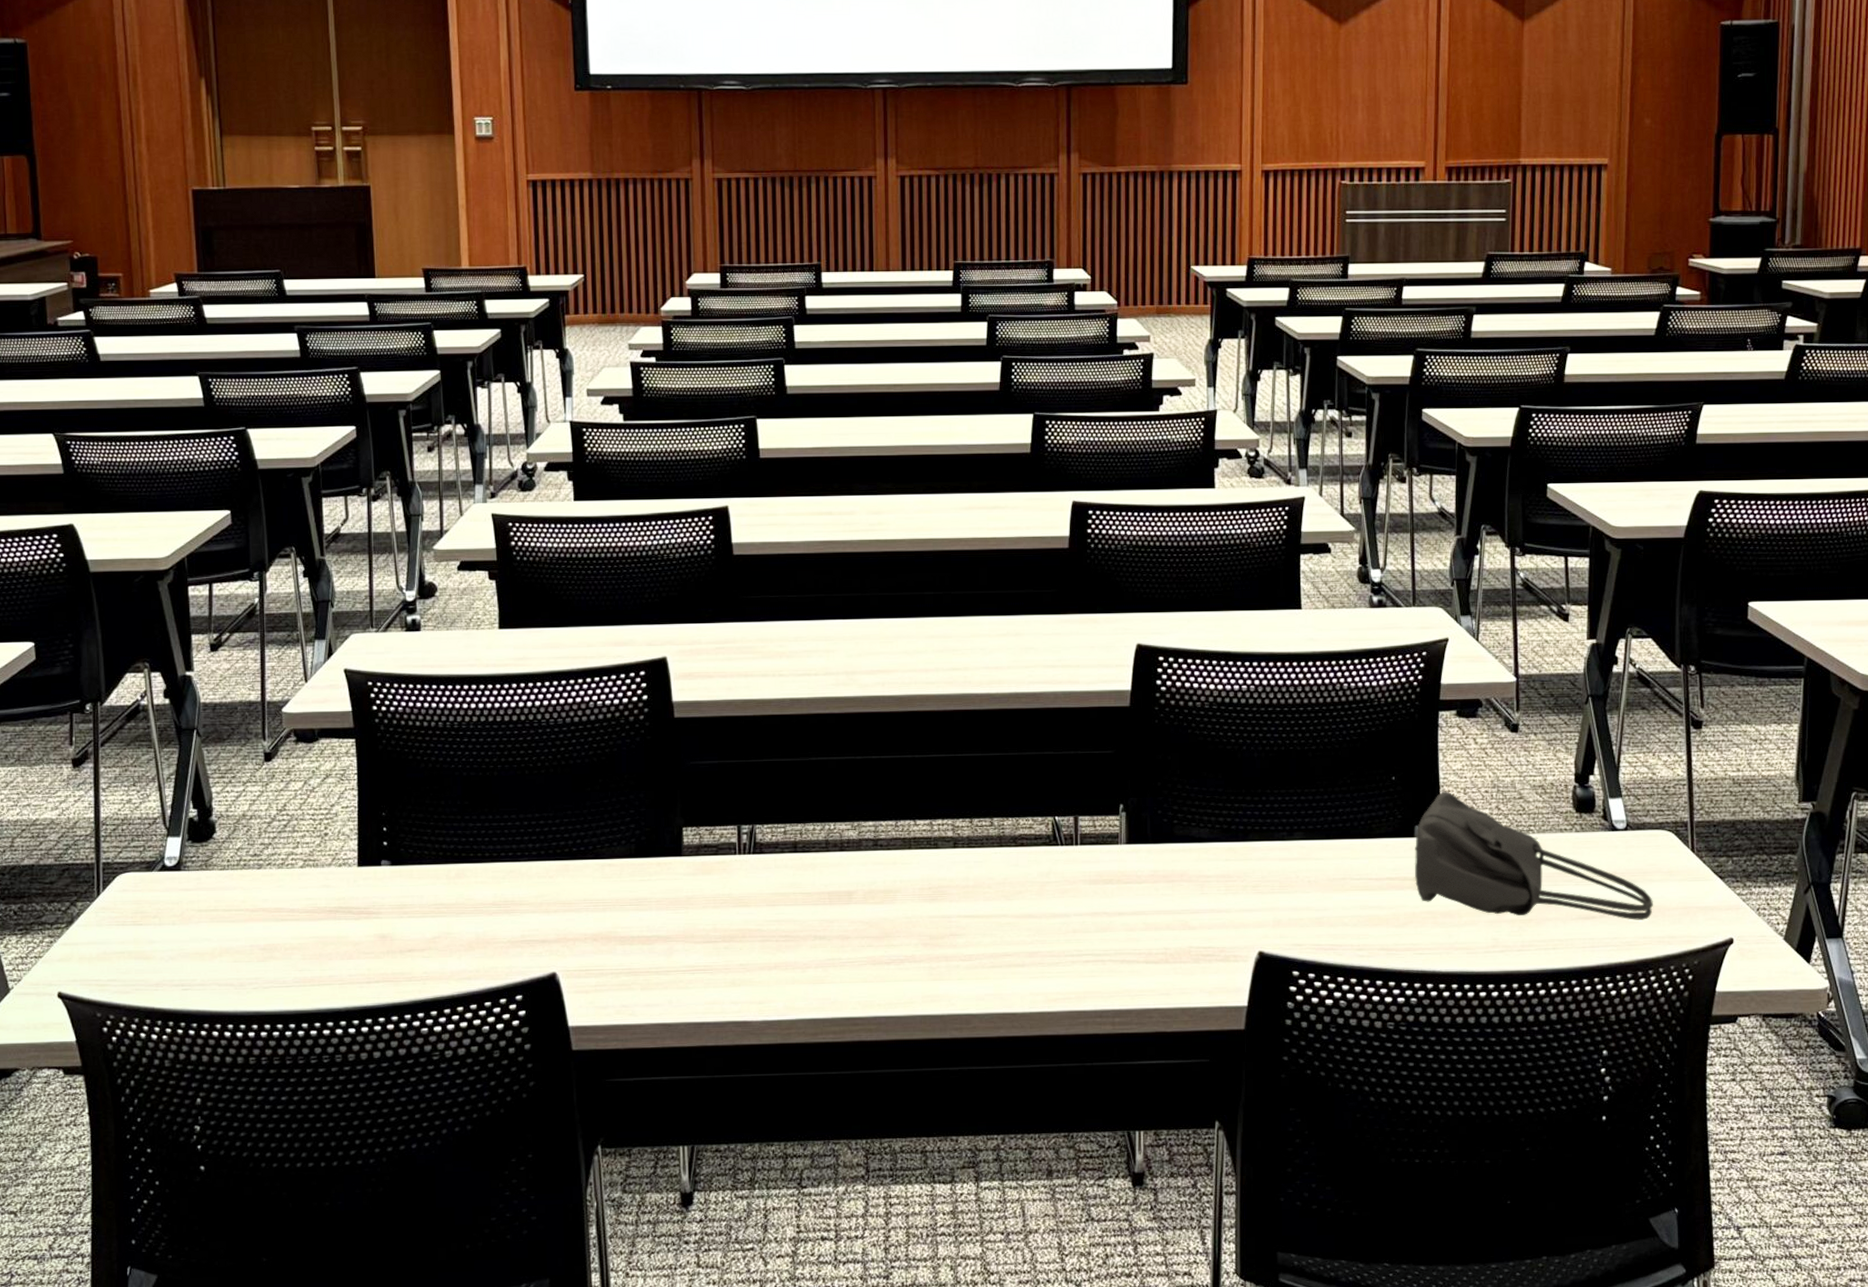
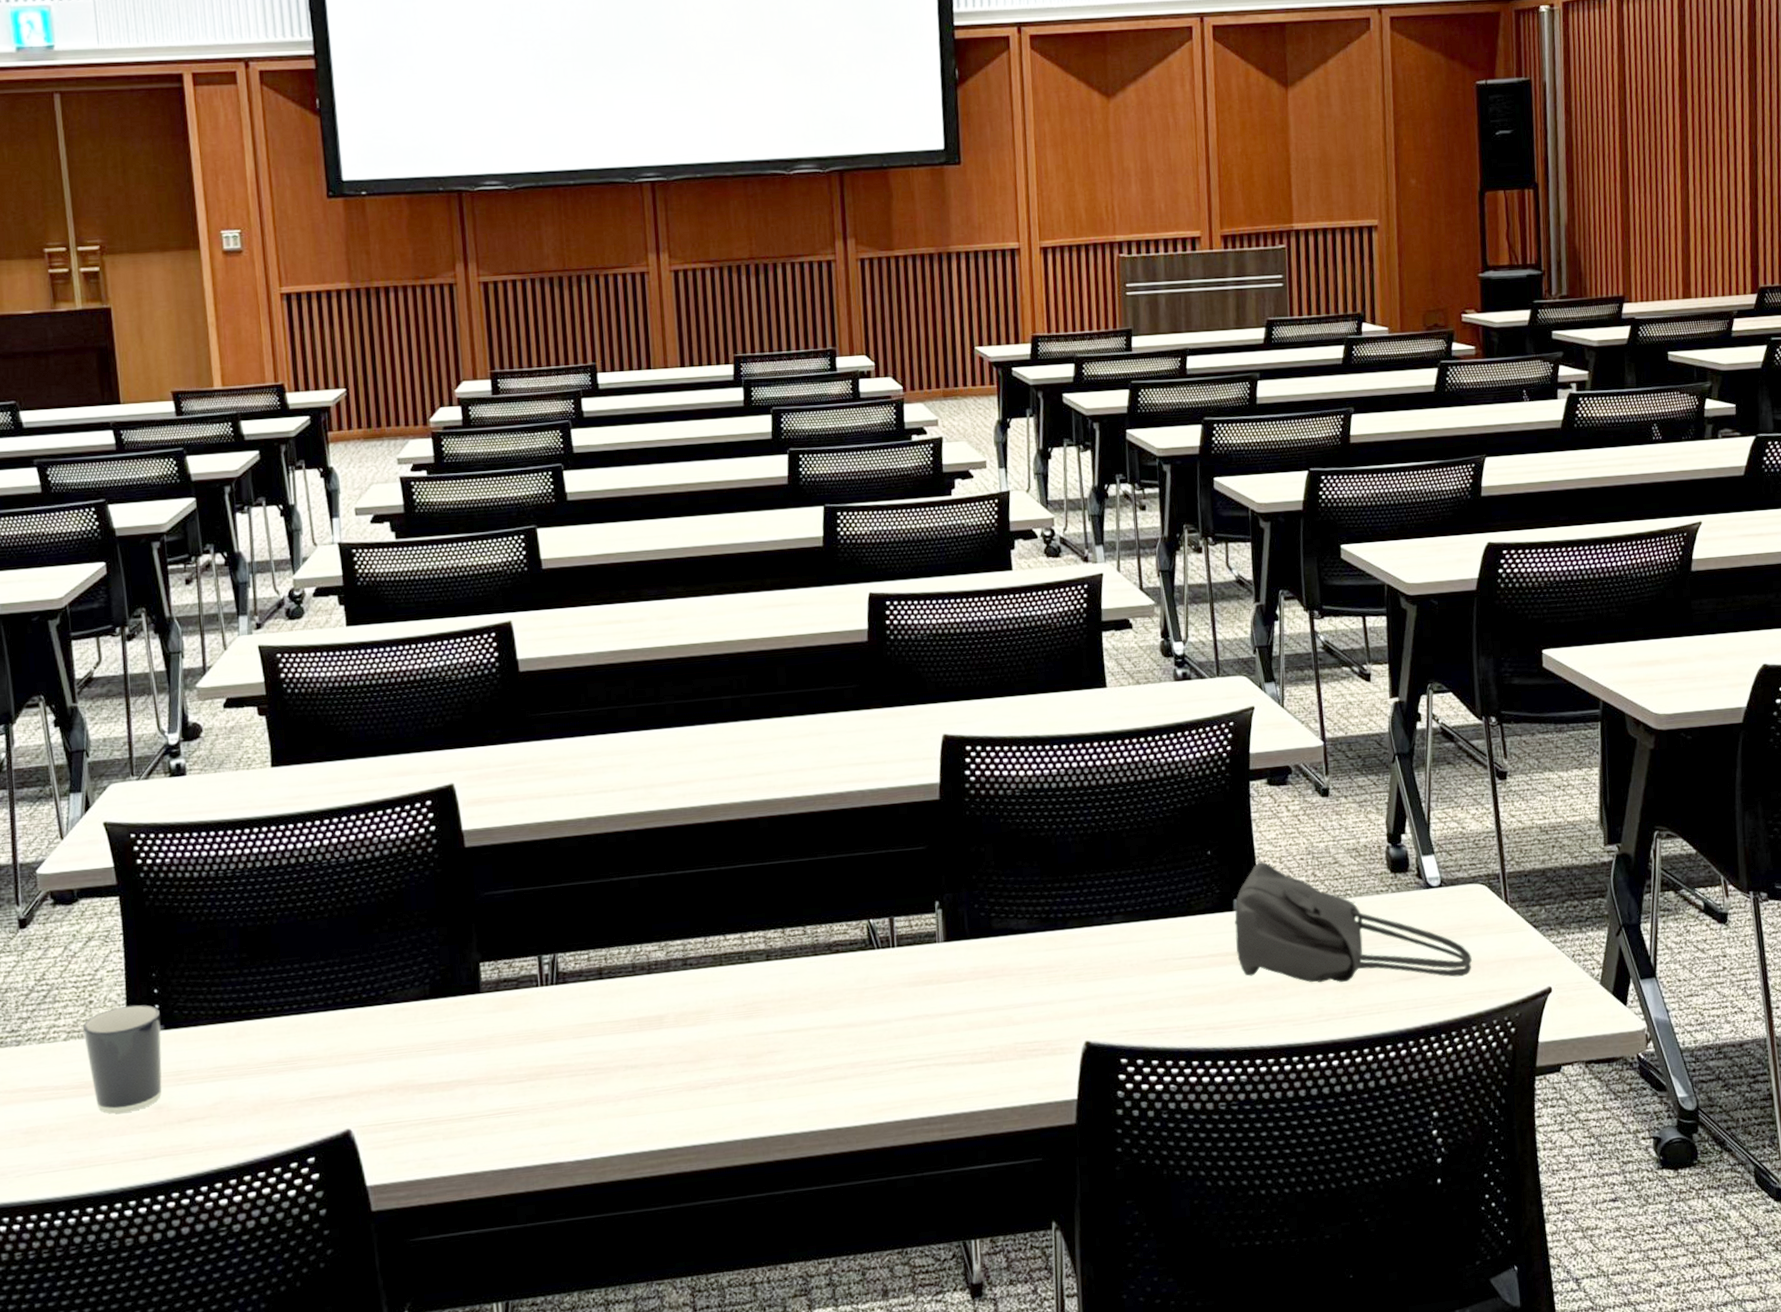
mug: none [317,840,389,939] -> present [82,1004,162,1114]

